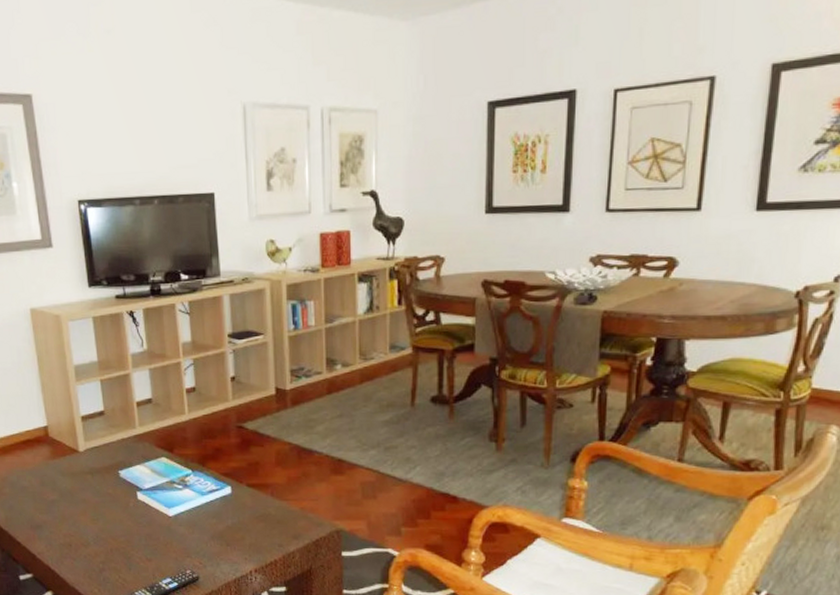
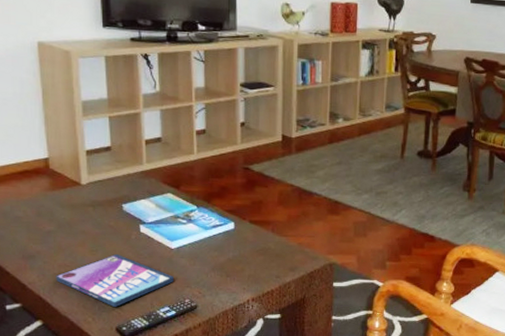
video game case: none [62,523,173,578] -> present [56,254,173,307]

